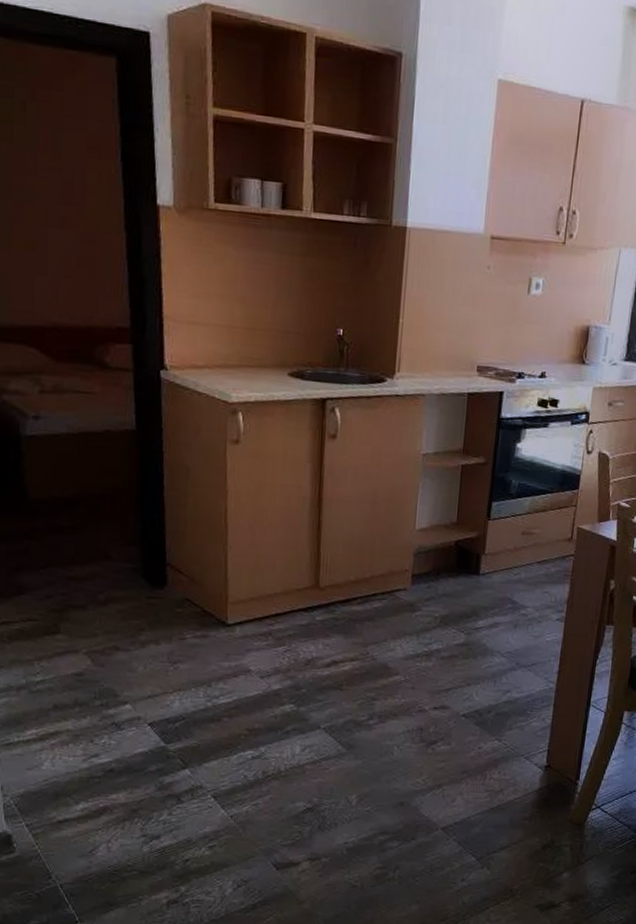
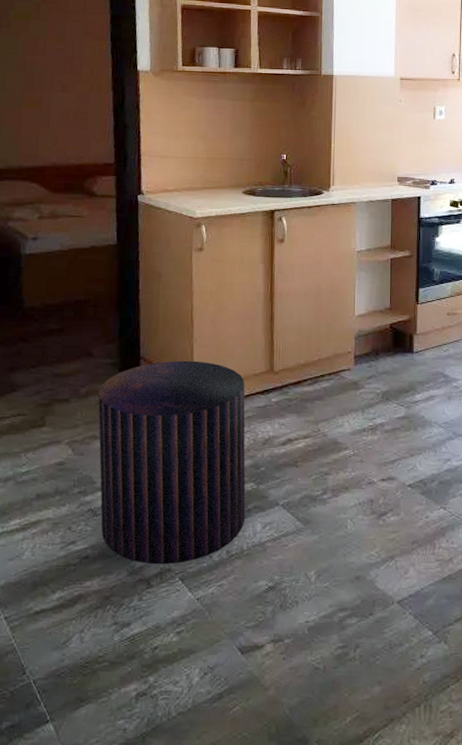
stool: none [118,569,287,781] -> present [98,360,246,563]

